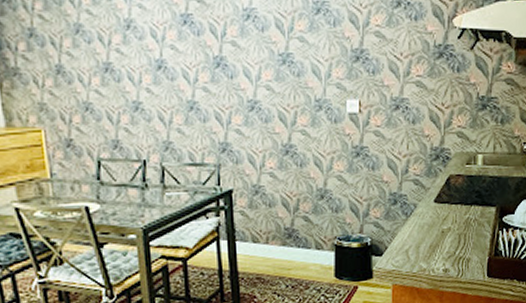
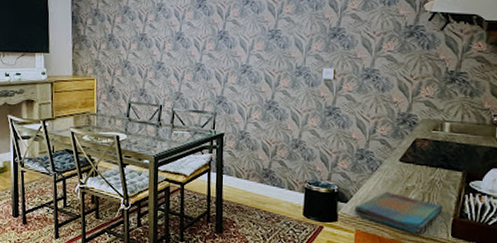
dish towel: none [390,237,479,279] -> present [354,191,443,234]

